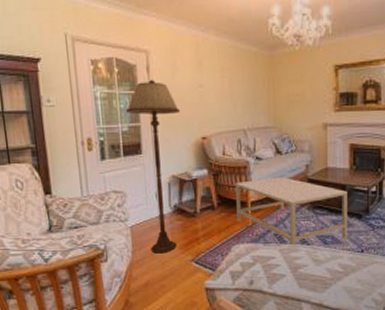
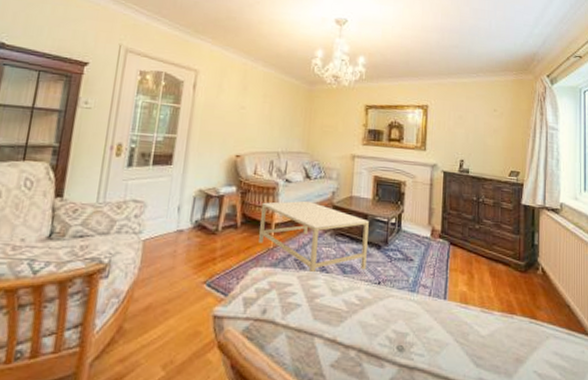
floor lamp: present [126,80,180,254] -> none [161,96,218,273]

